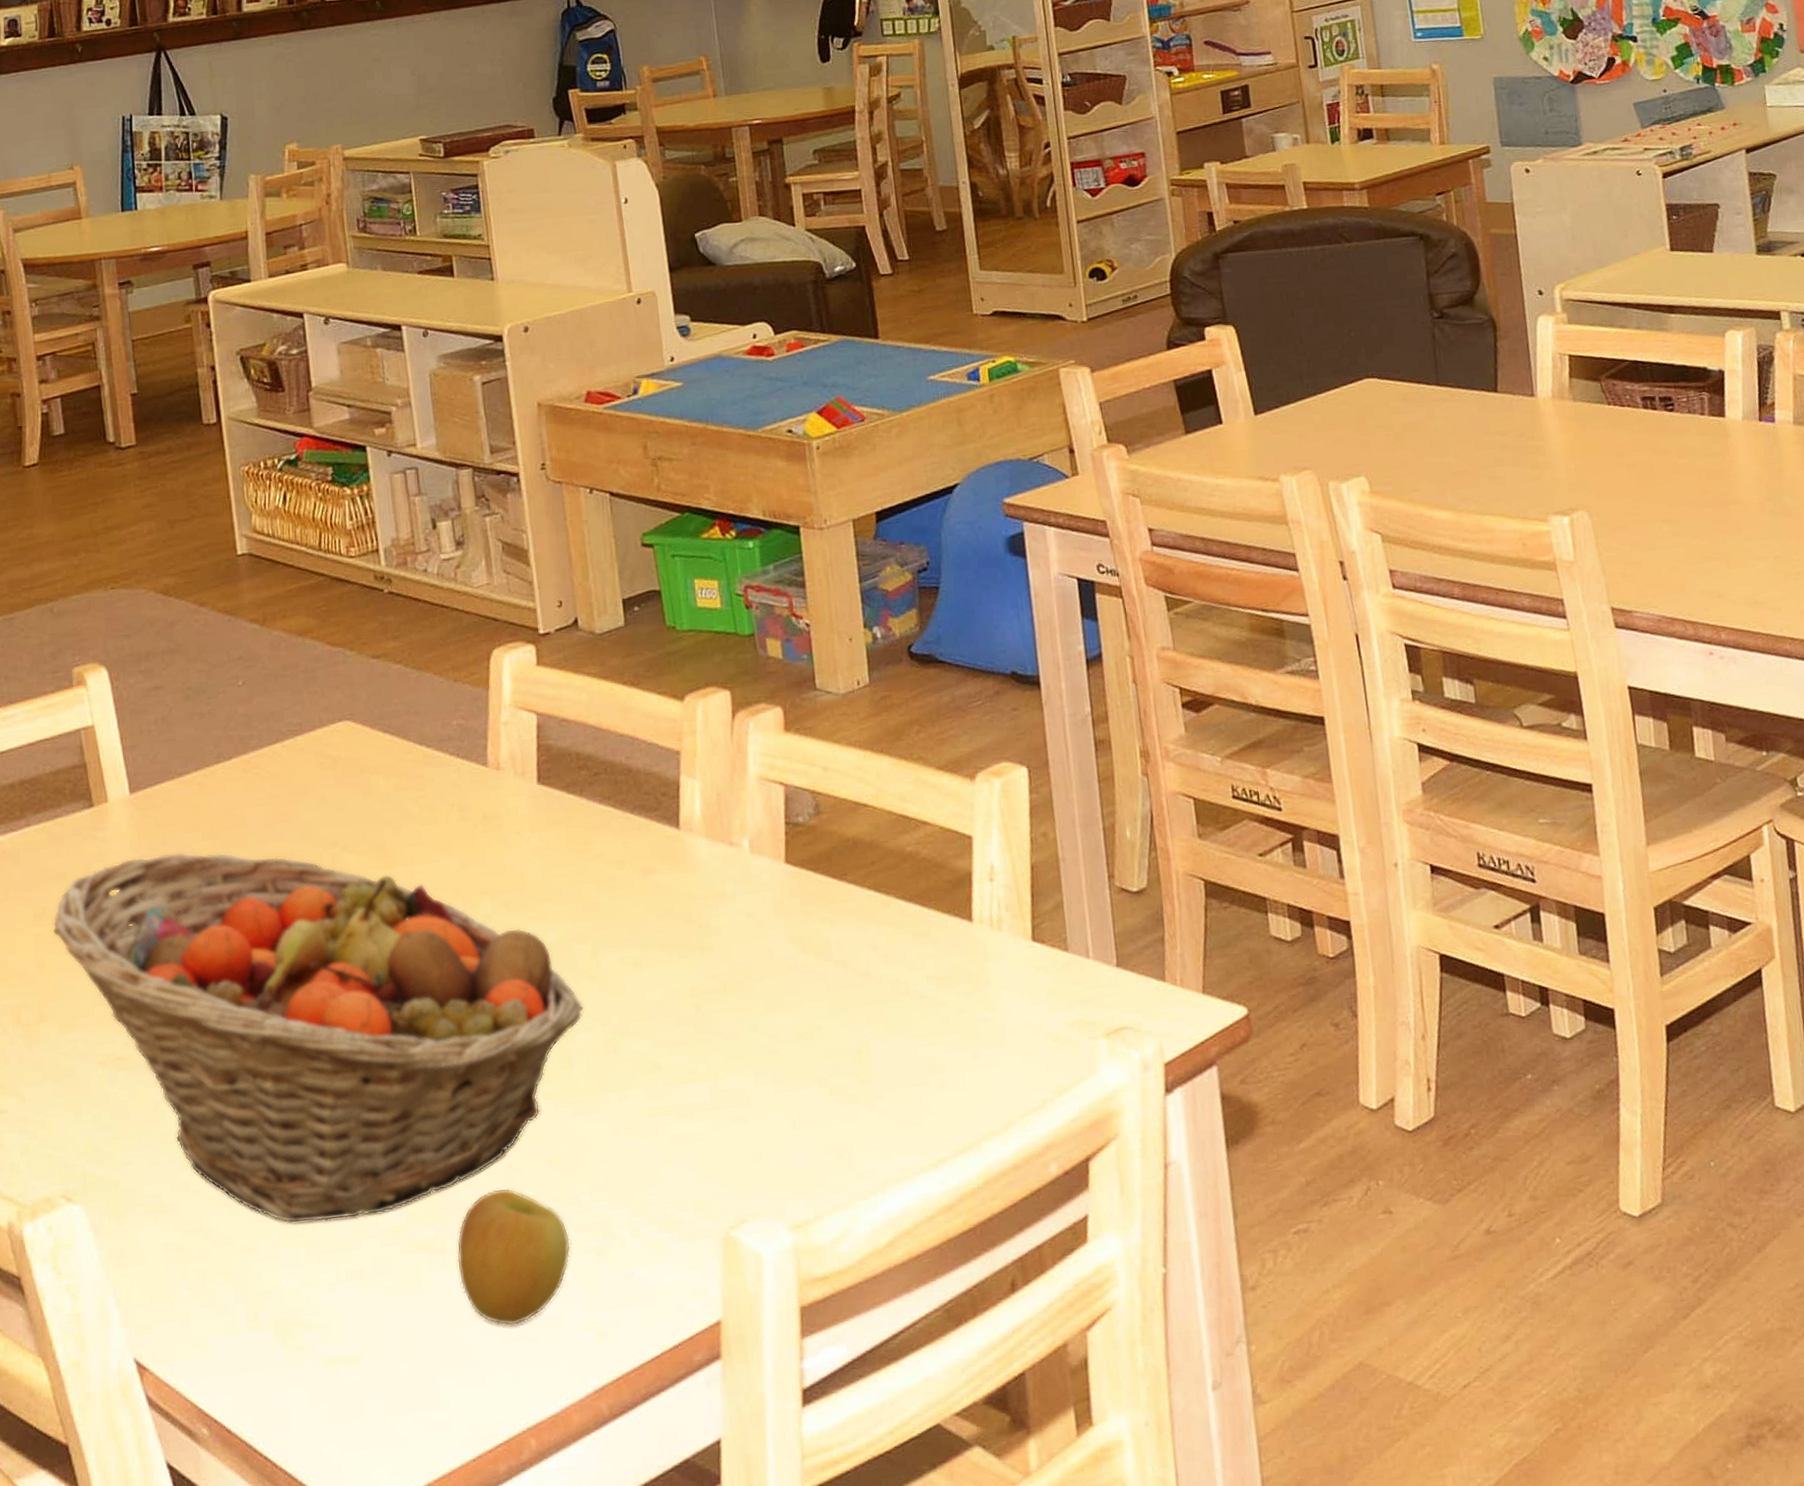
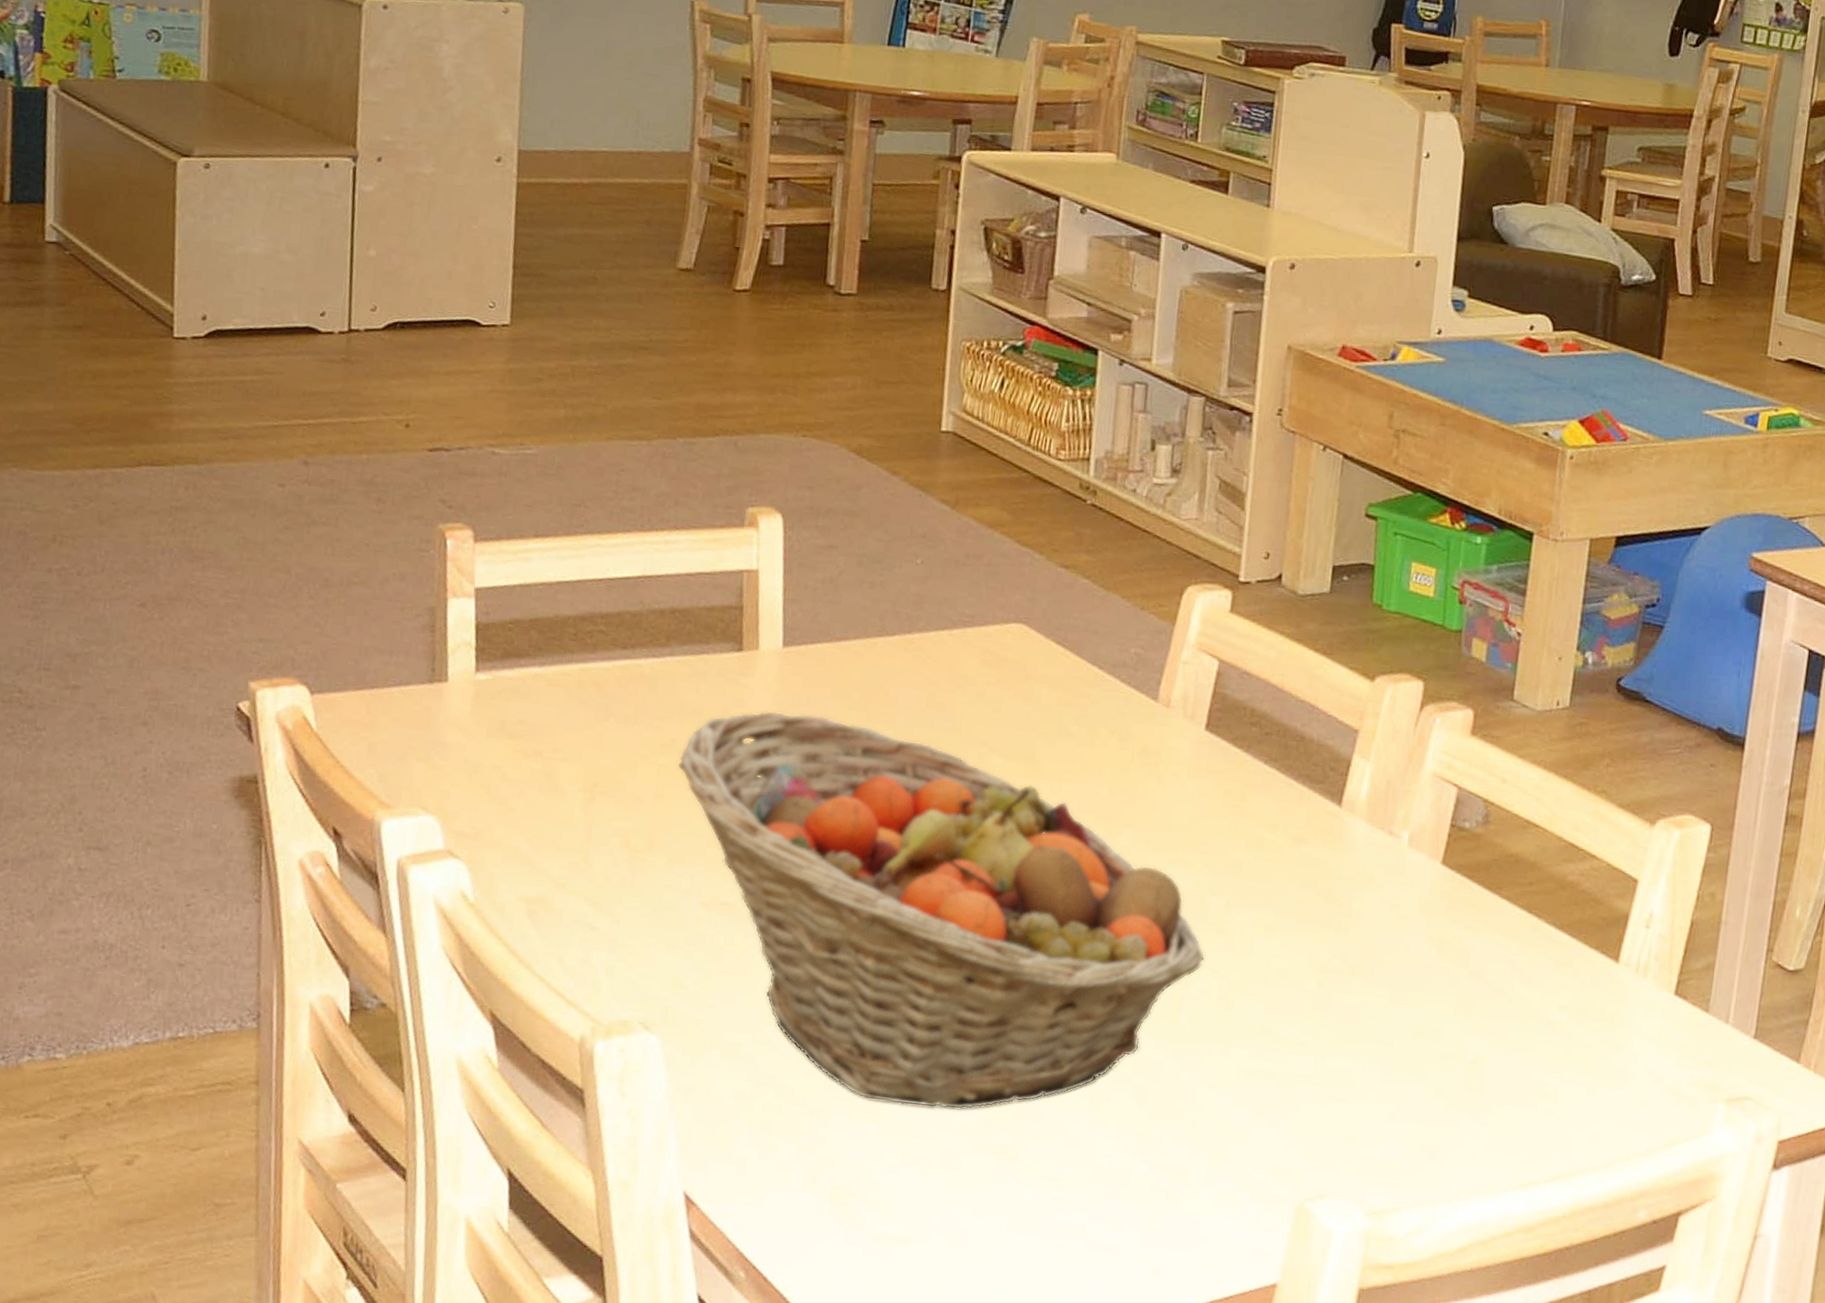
apple: present [456,1187,571,1326] -> none [1024,1111,1144,1244]

